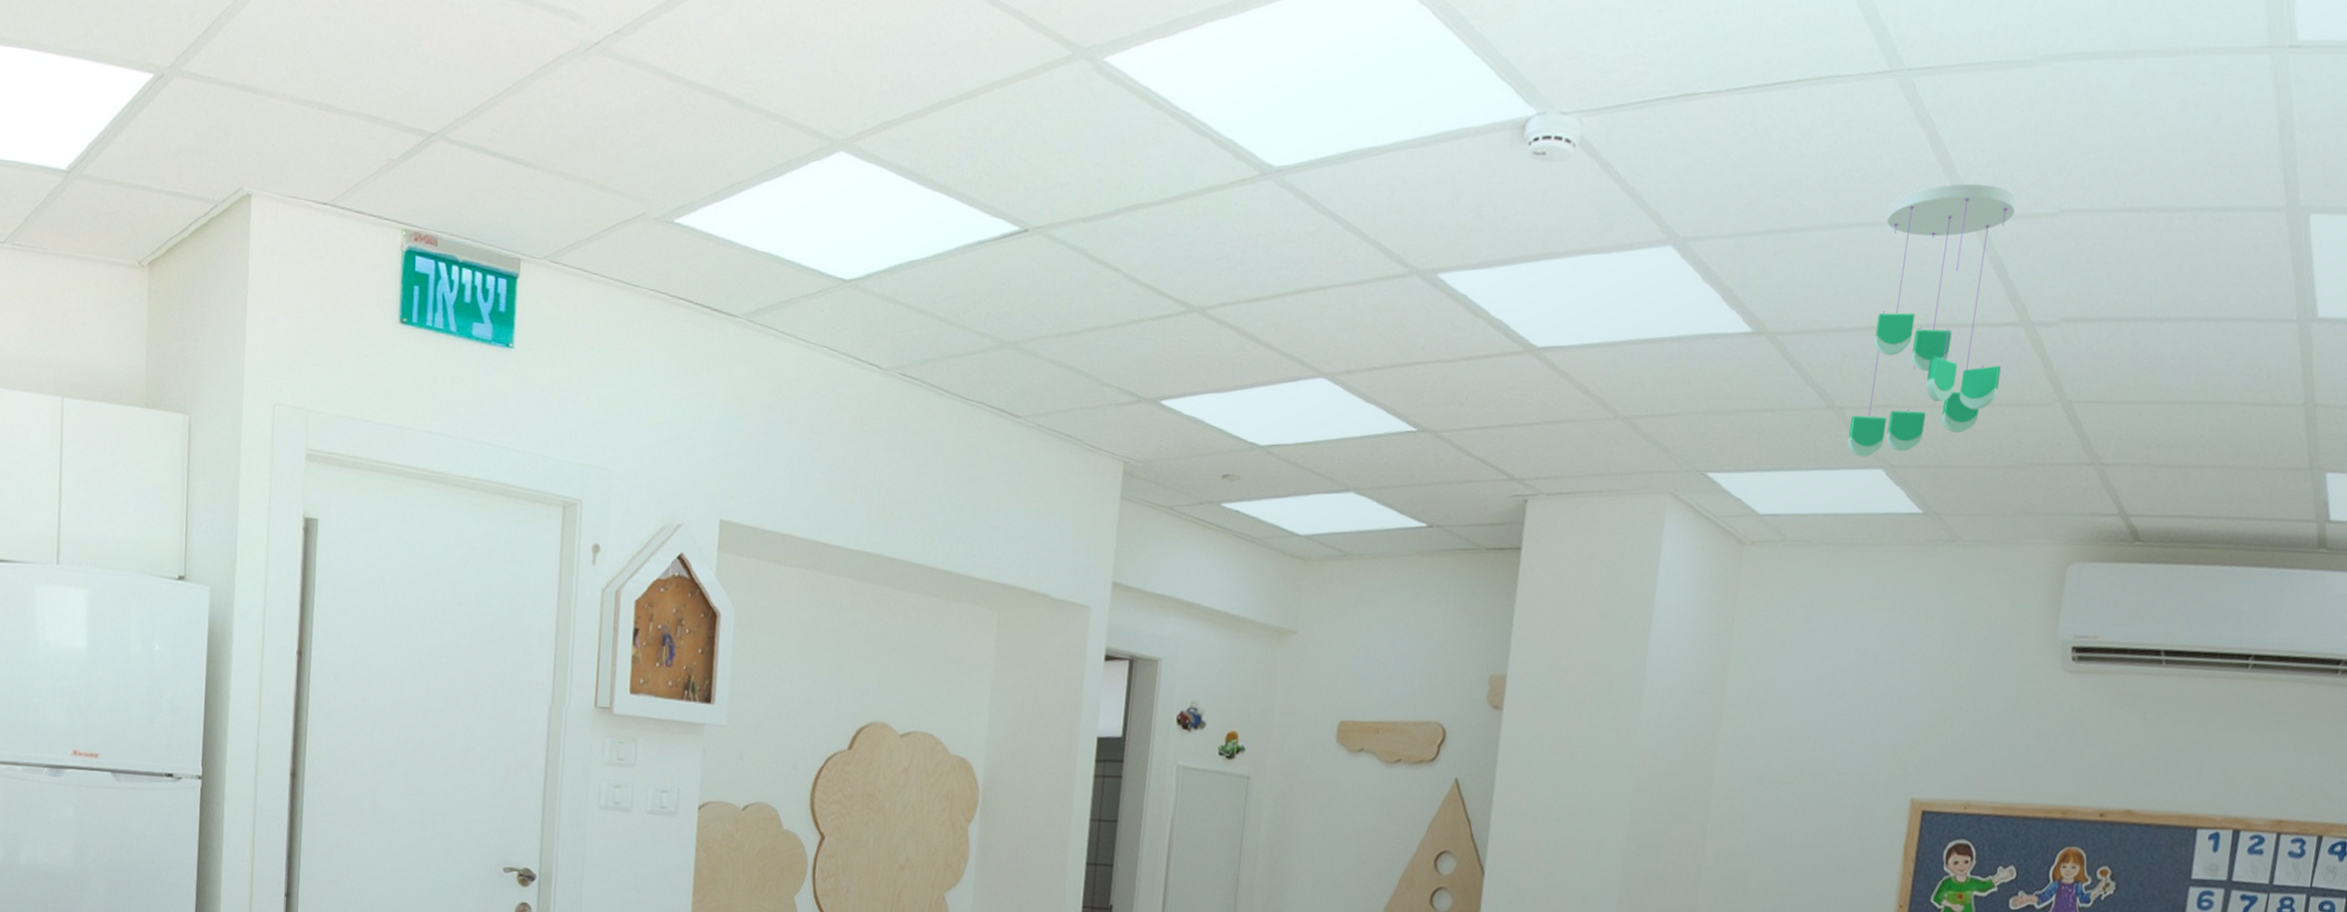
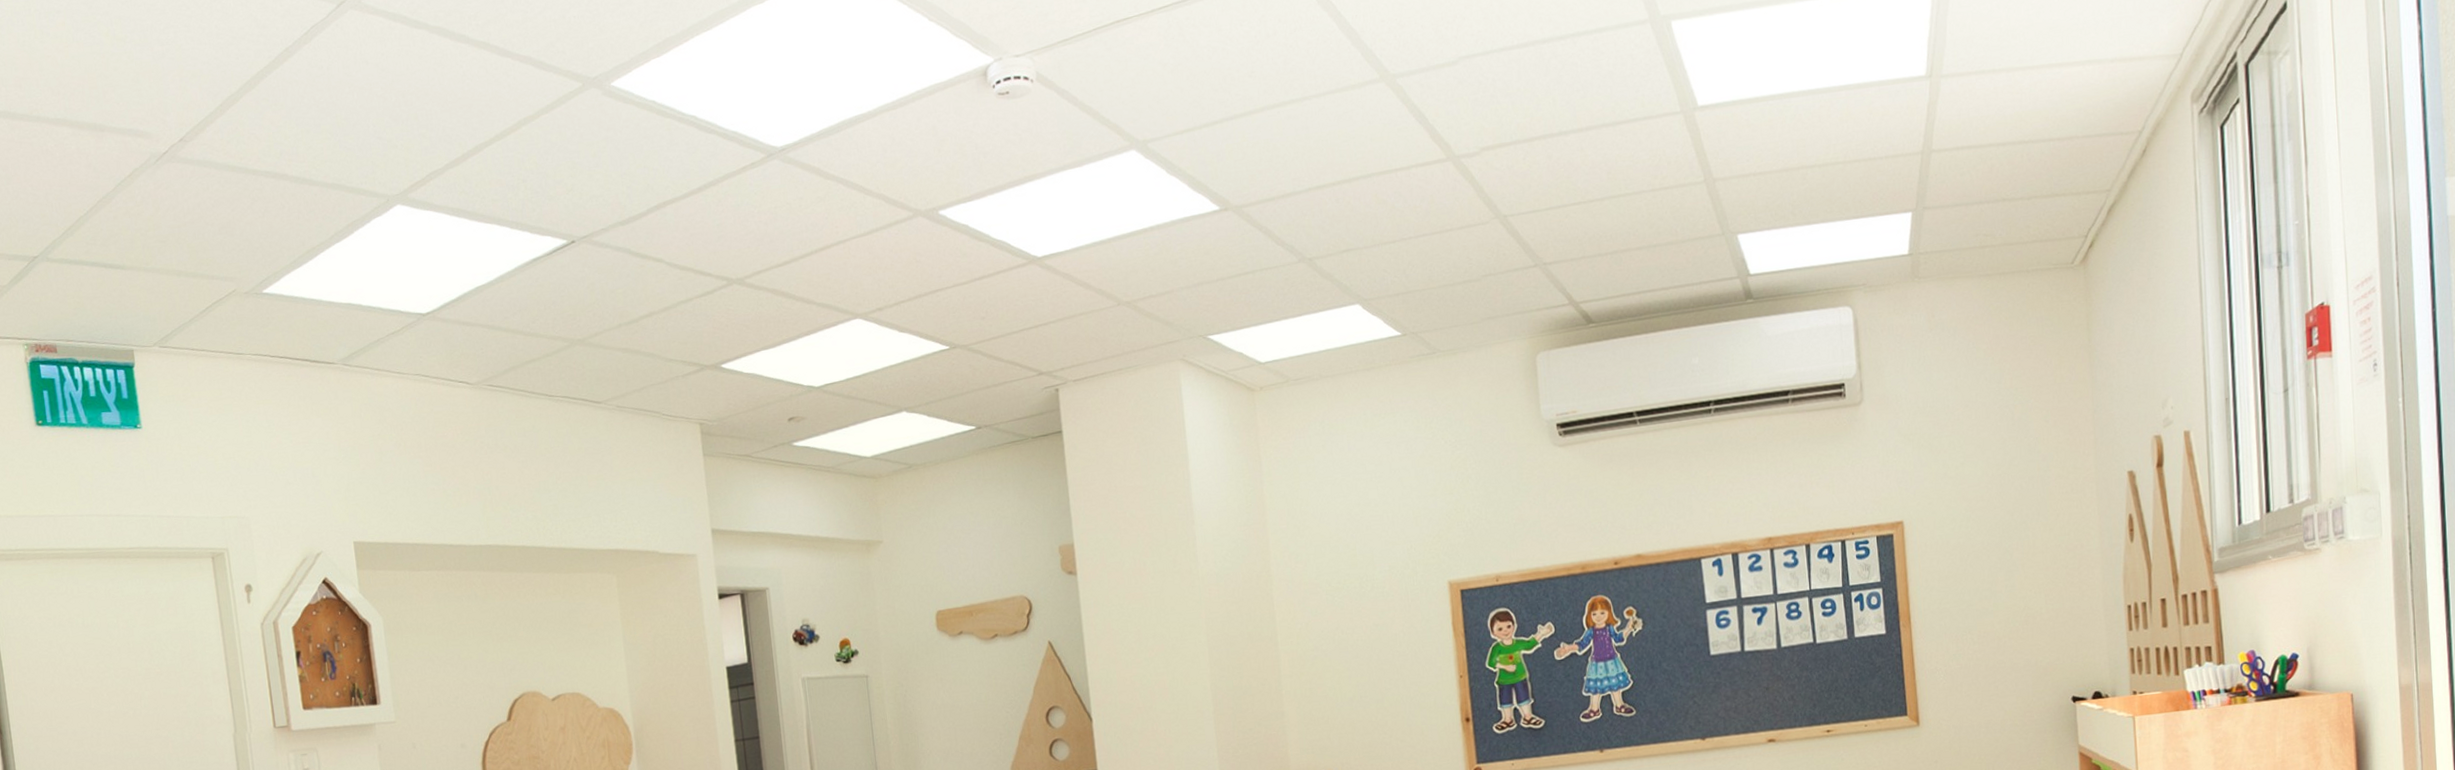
ceiling mobile: present [1847,183,2017,457] -> none [1312,48,1442,298]

